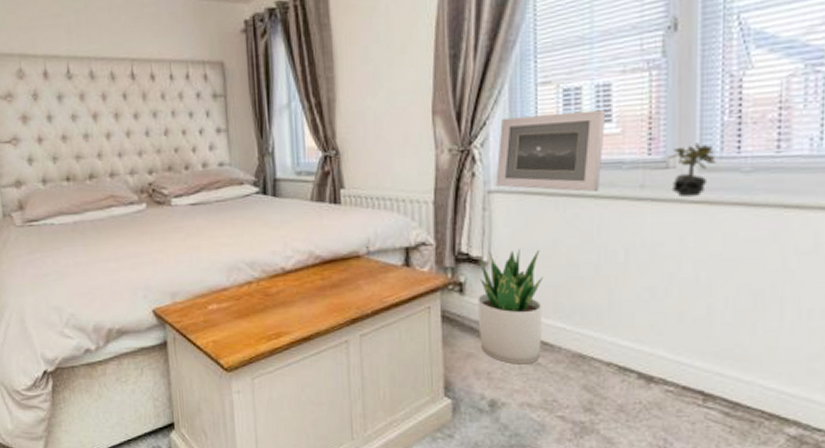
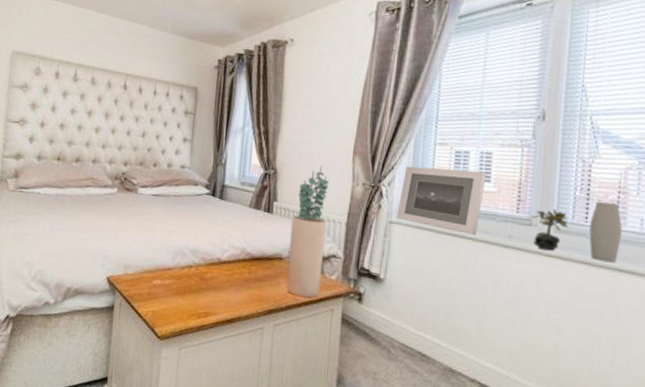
vase: none [365,135,411,300] -> present [285,165,330,299]
planter: present [478,248,544,365] -> none [370,272,427,371]
vase: none [743,122,786,200] -> present [589,201,622,263]

